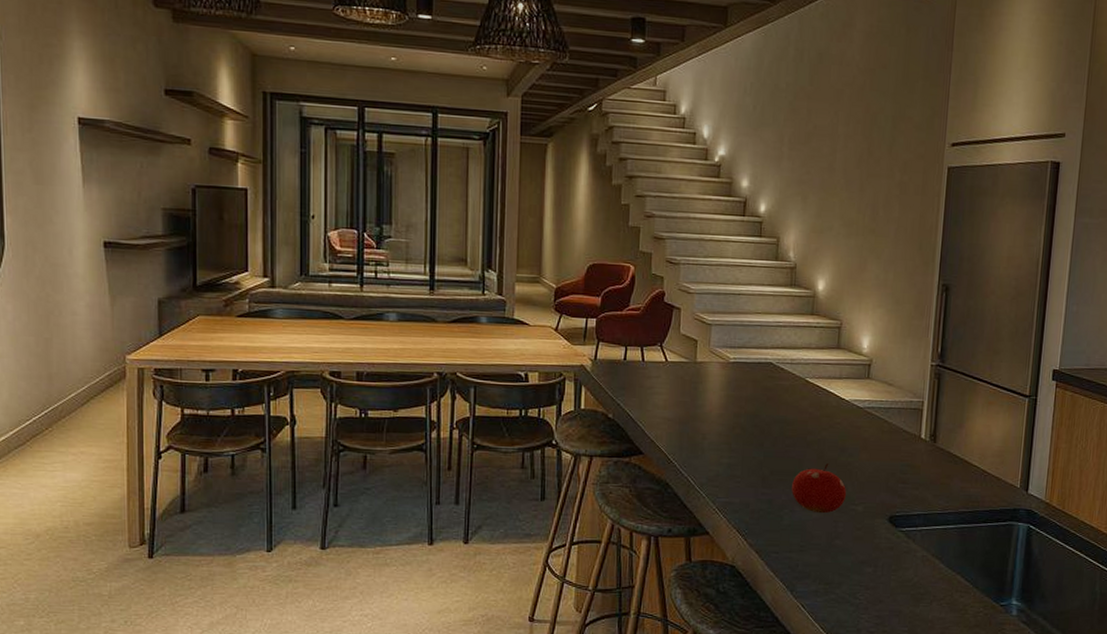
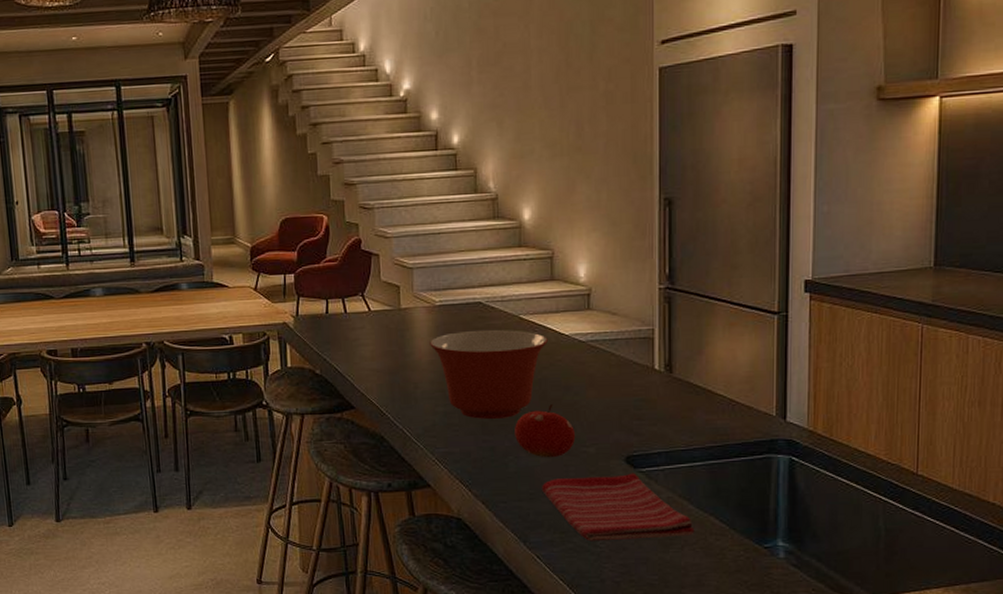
mixing bowl: none [721,388,830,474] -> present [430,329,548,419]
dish towel: none [812,531,943,594] -> present [542,473,695,542]

